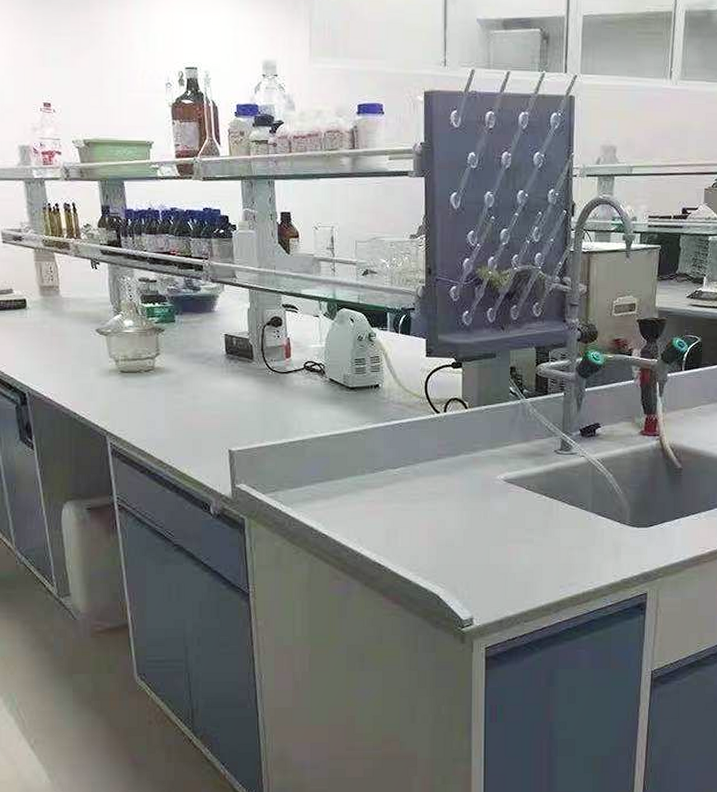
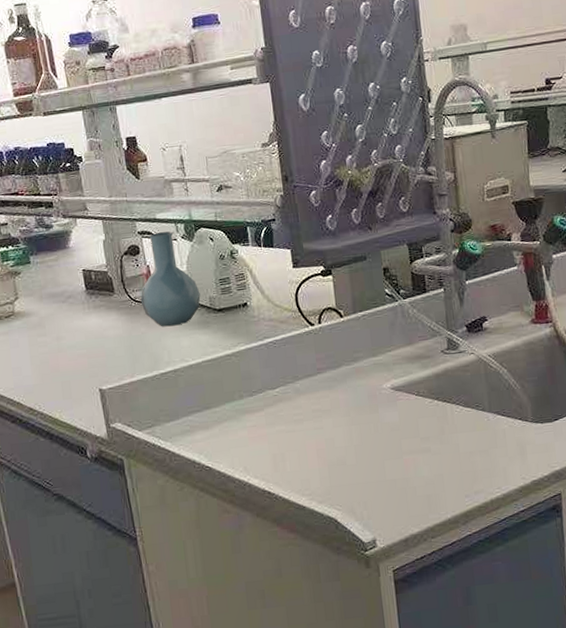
flask: none [277,308,335,398] -> present [140,231,201,327]

